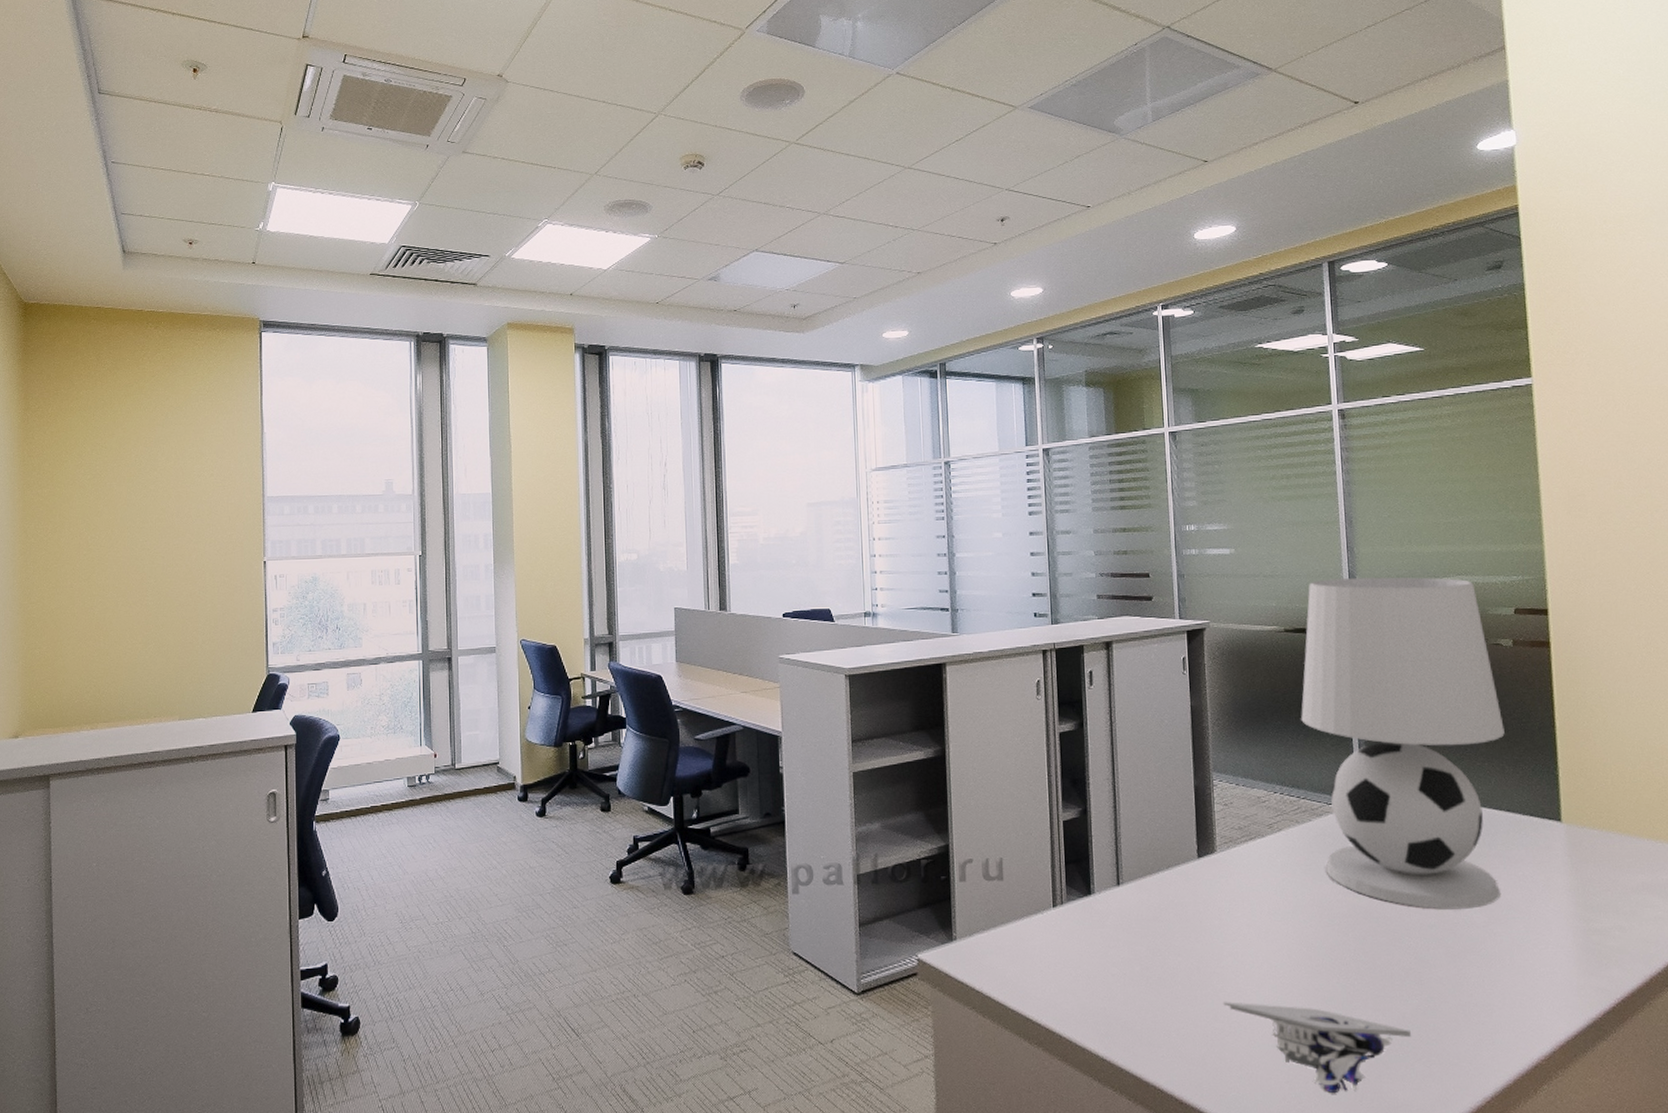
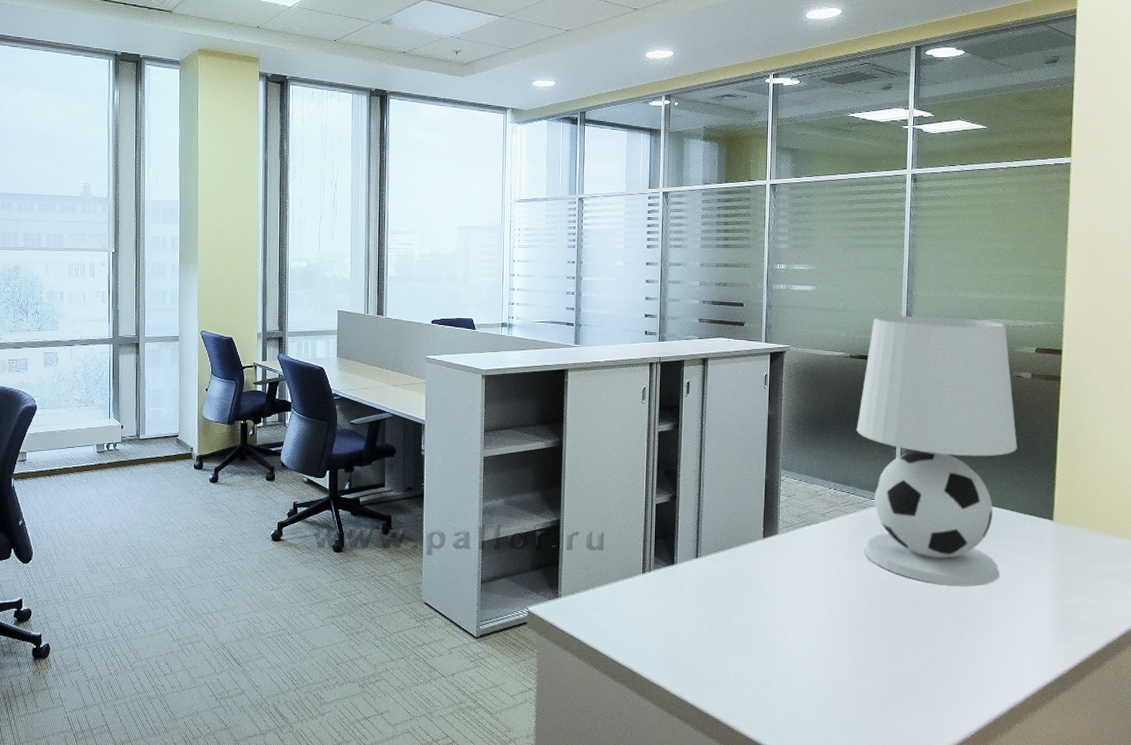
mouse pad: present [1223,1002,1411,1094] -> none [773,653,918,726]

